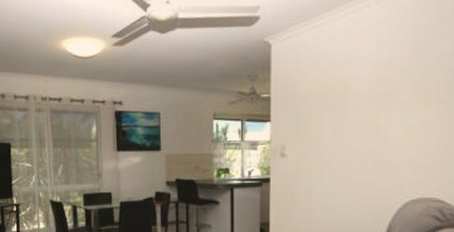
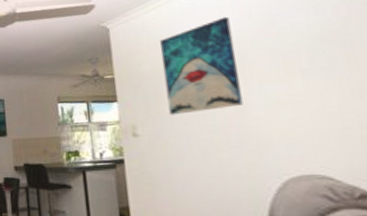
wall art: none [317,41,385,138] -> present [159,16,243,115]

